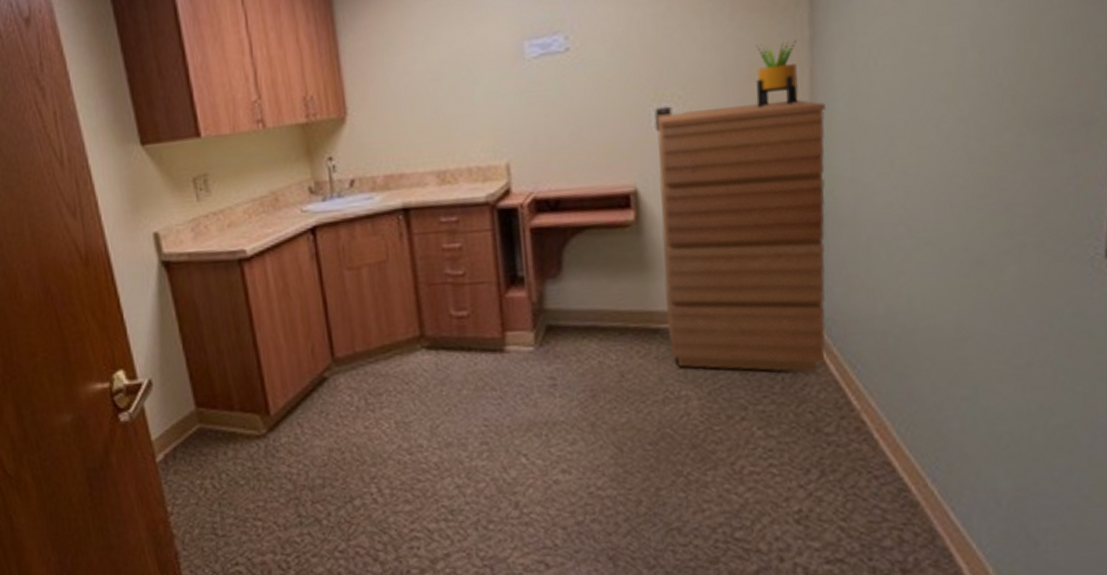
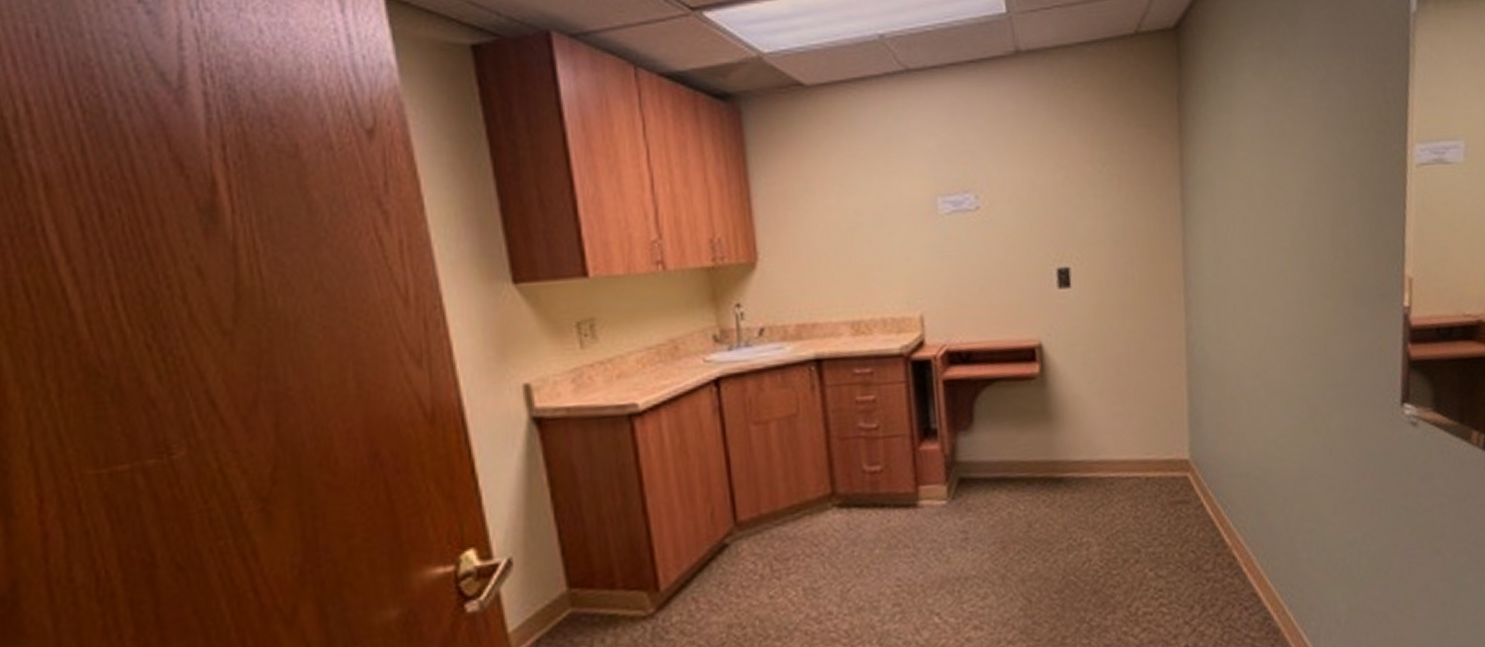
dresser: present [656,100,826,373] -> none [1057,265,1202,515]
potted plant: present [755,40,799,109] -> none [1139,213,1175,272]

